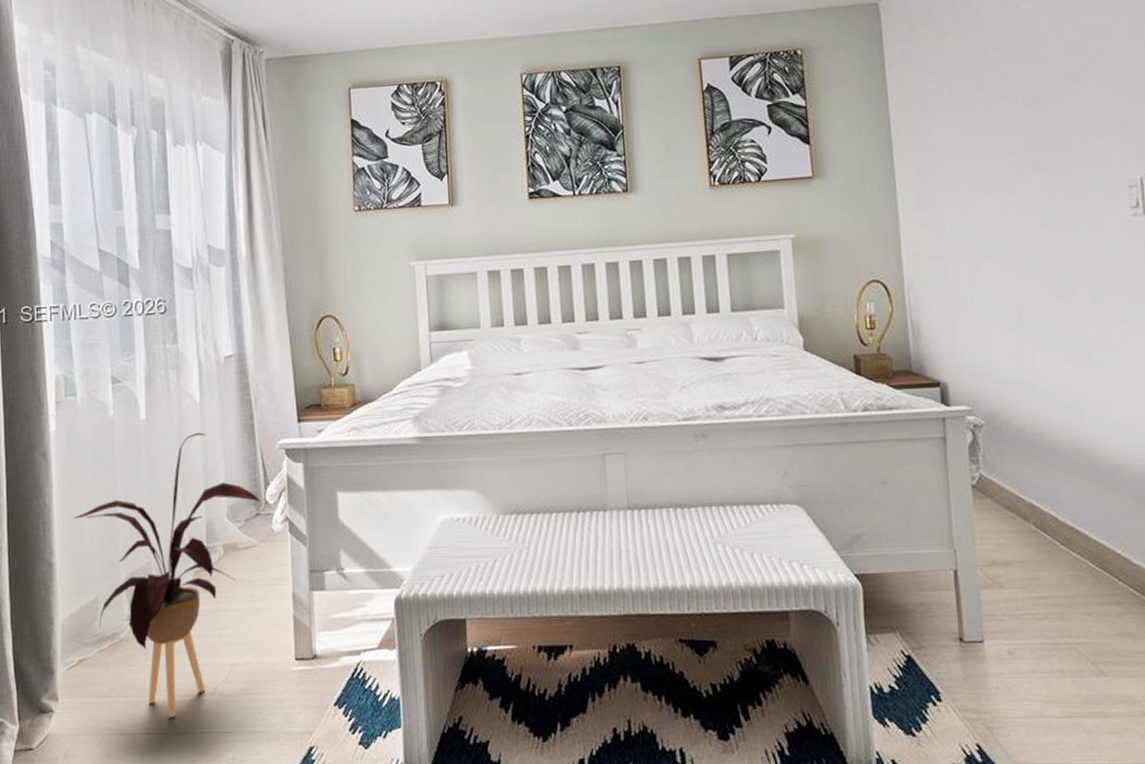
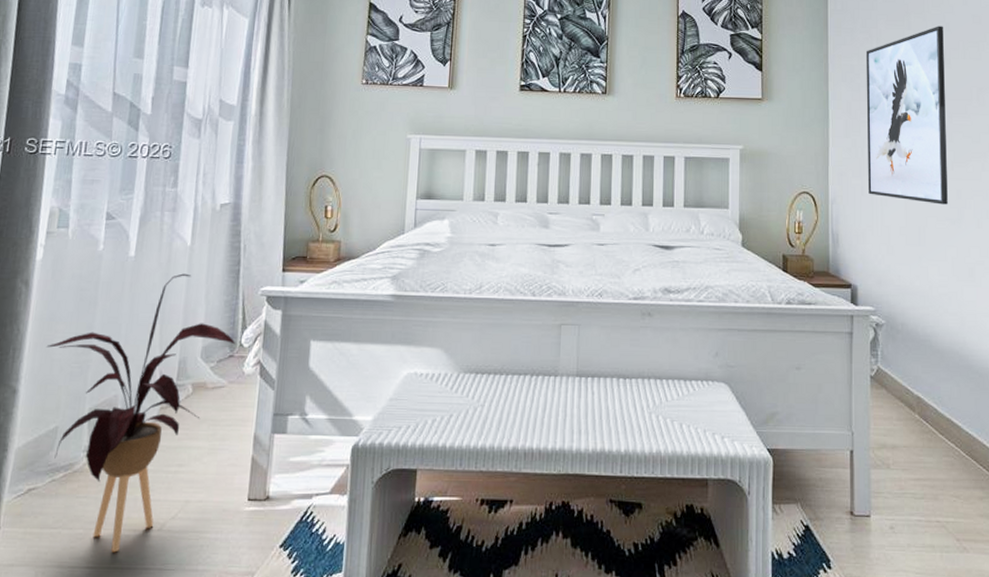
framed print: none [936,62,1054,279] -> present [865,26,948,205]

